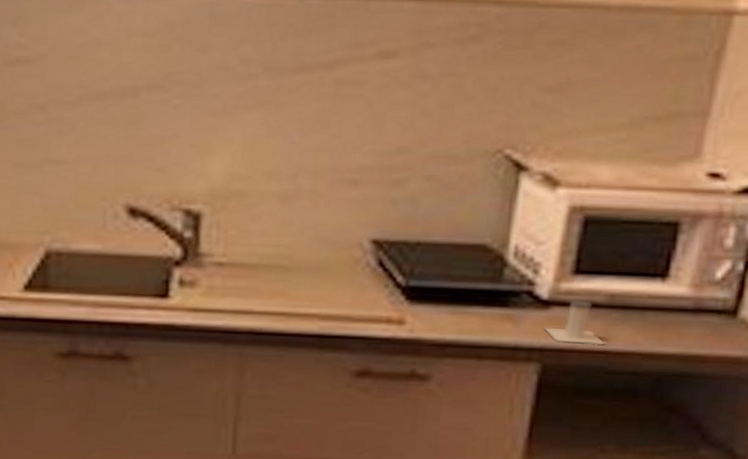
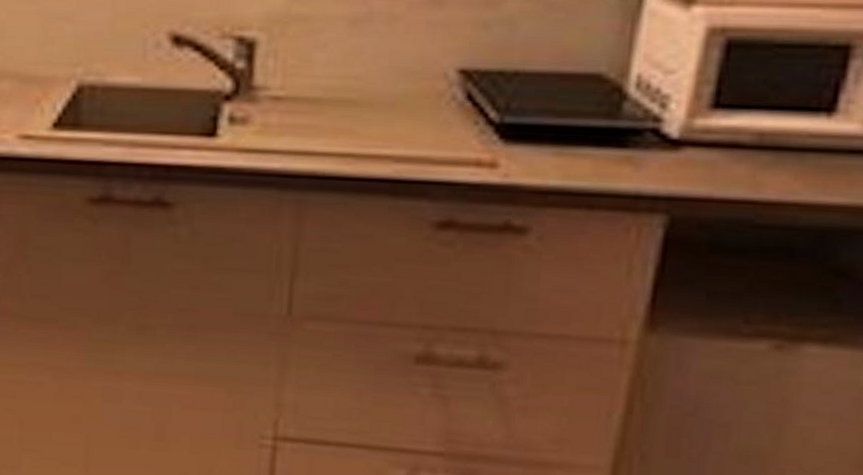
salt shaker: present [544,299,605,346] -> none [673,138,752,194]

